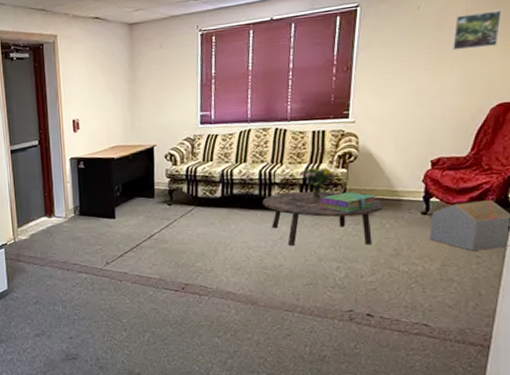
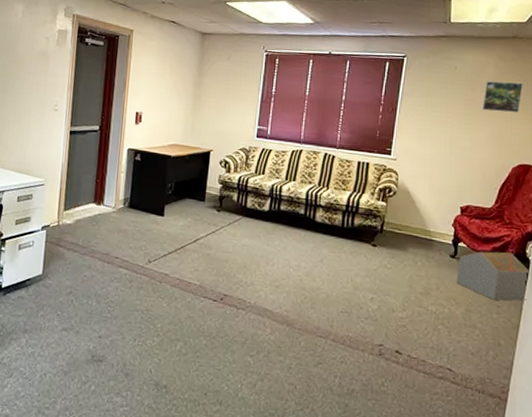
coffee table: present [263,191,385,245] -> none [307,216,418,281]
bouquet: present [300,166,336,201] -> none [343,195,376,229]
stack of books: present [319,192,377,213] -> none [358,224,411,246]

